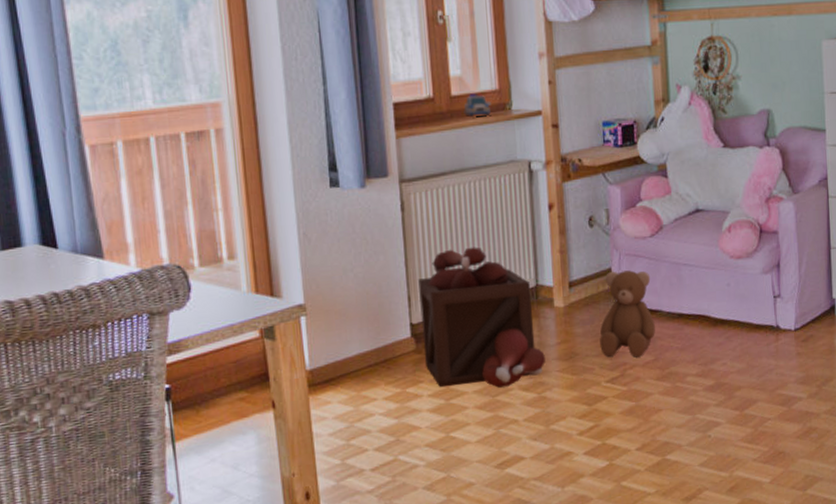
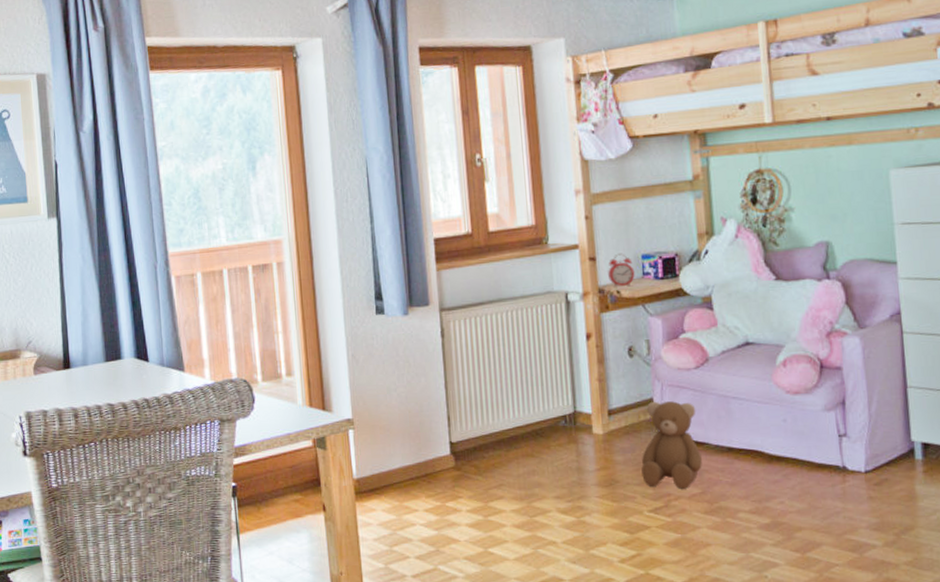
toy box: present [418,247,545,388] -> none [457,372,584,509]
toy car: present [463,93,491,118] -> none [500,228,528,252]
alarm clock: none [570,120,596,156] -> present [608,253,635,288]

